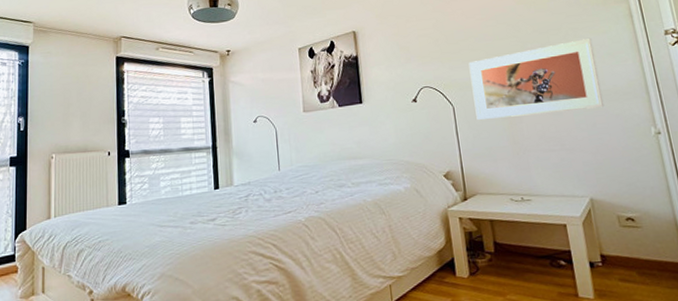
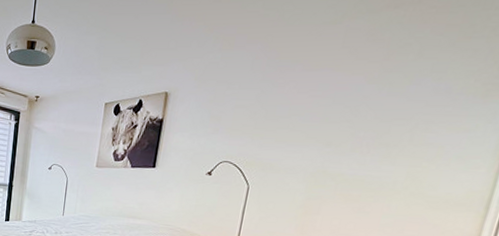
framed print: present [468,38,605,120] -> none [269,135,446,215]

